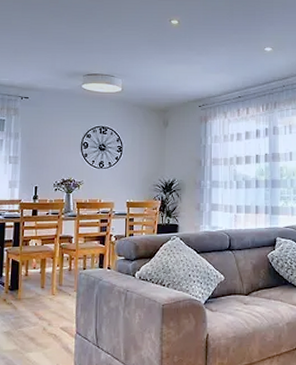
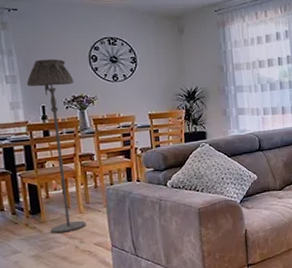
floor lamp: none [23,143,65,313] -> present [26,58,87,234]

